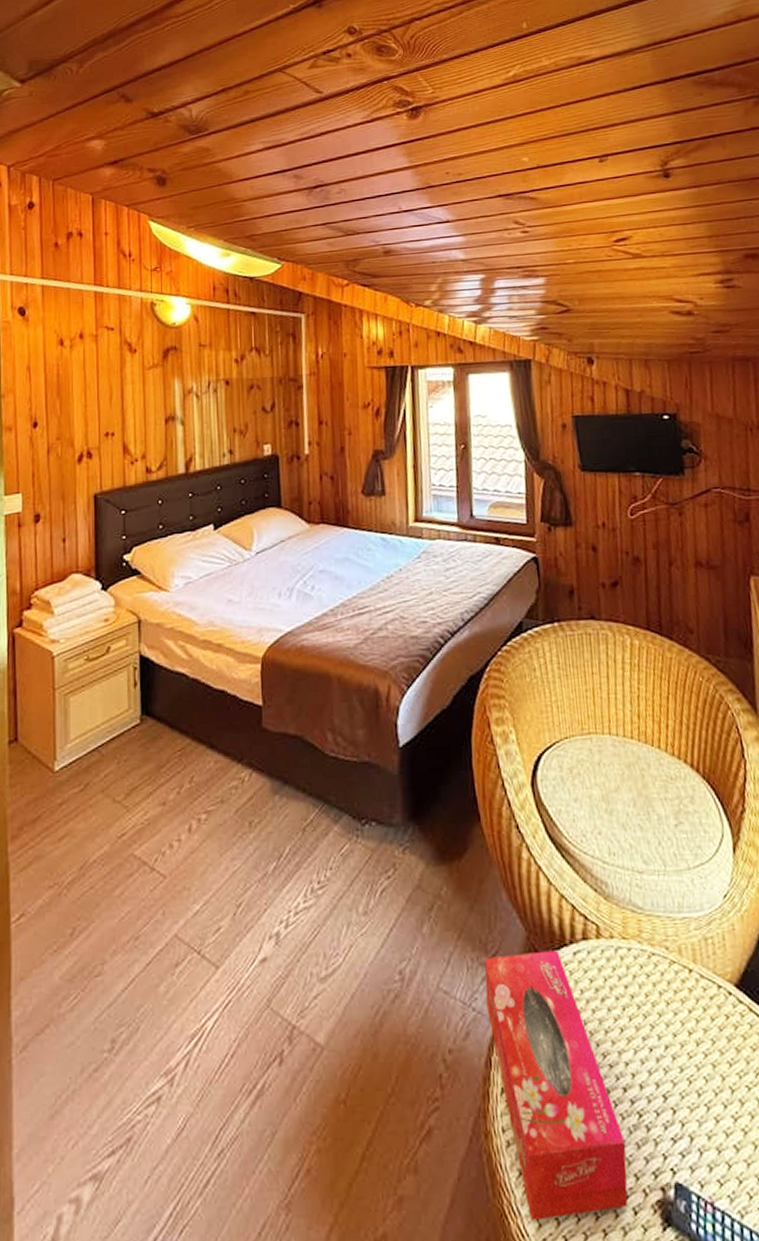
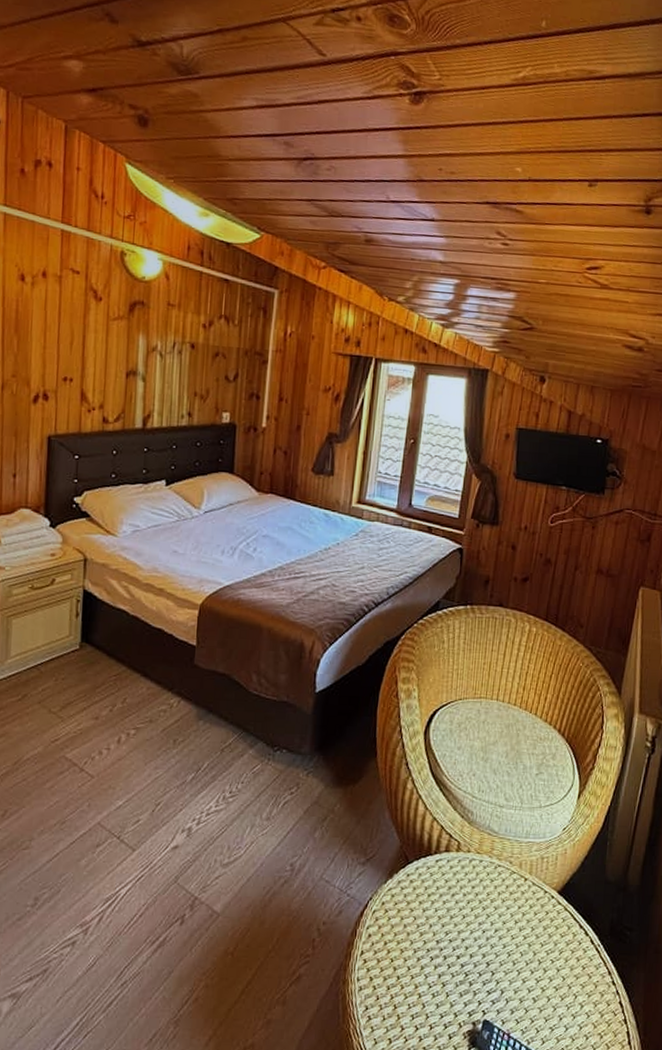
tissue box: present [484,950,628,1221] -> none [359,857,452,1040]

